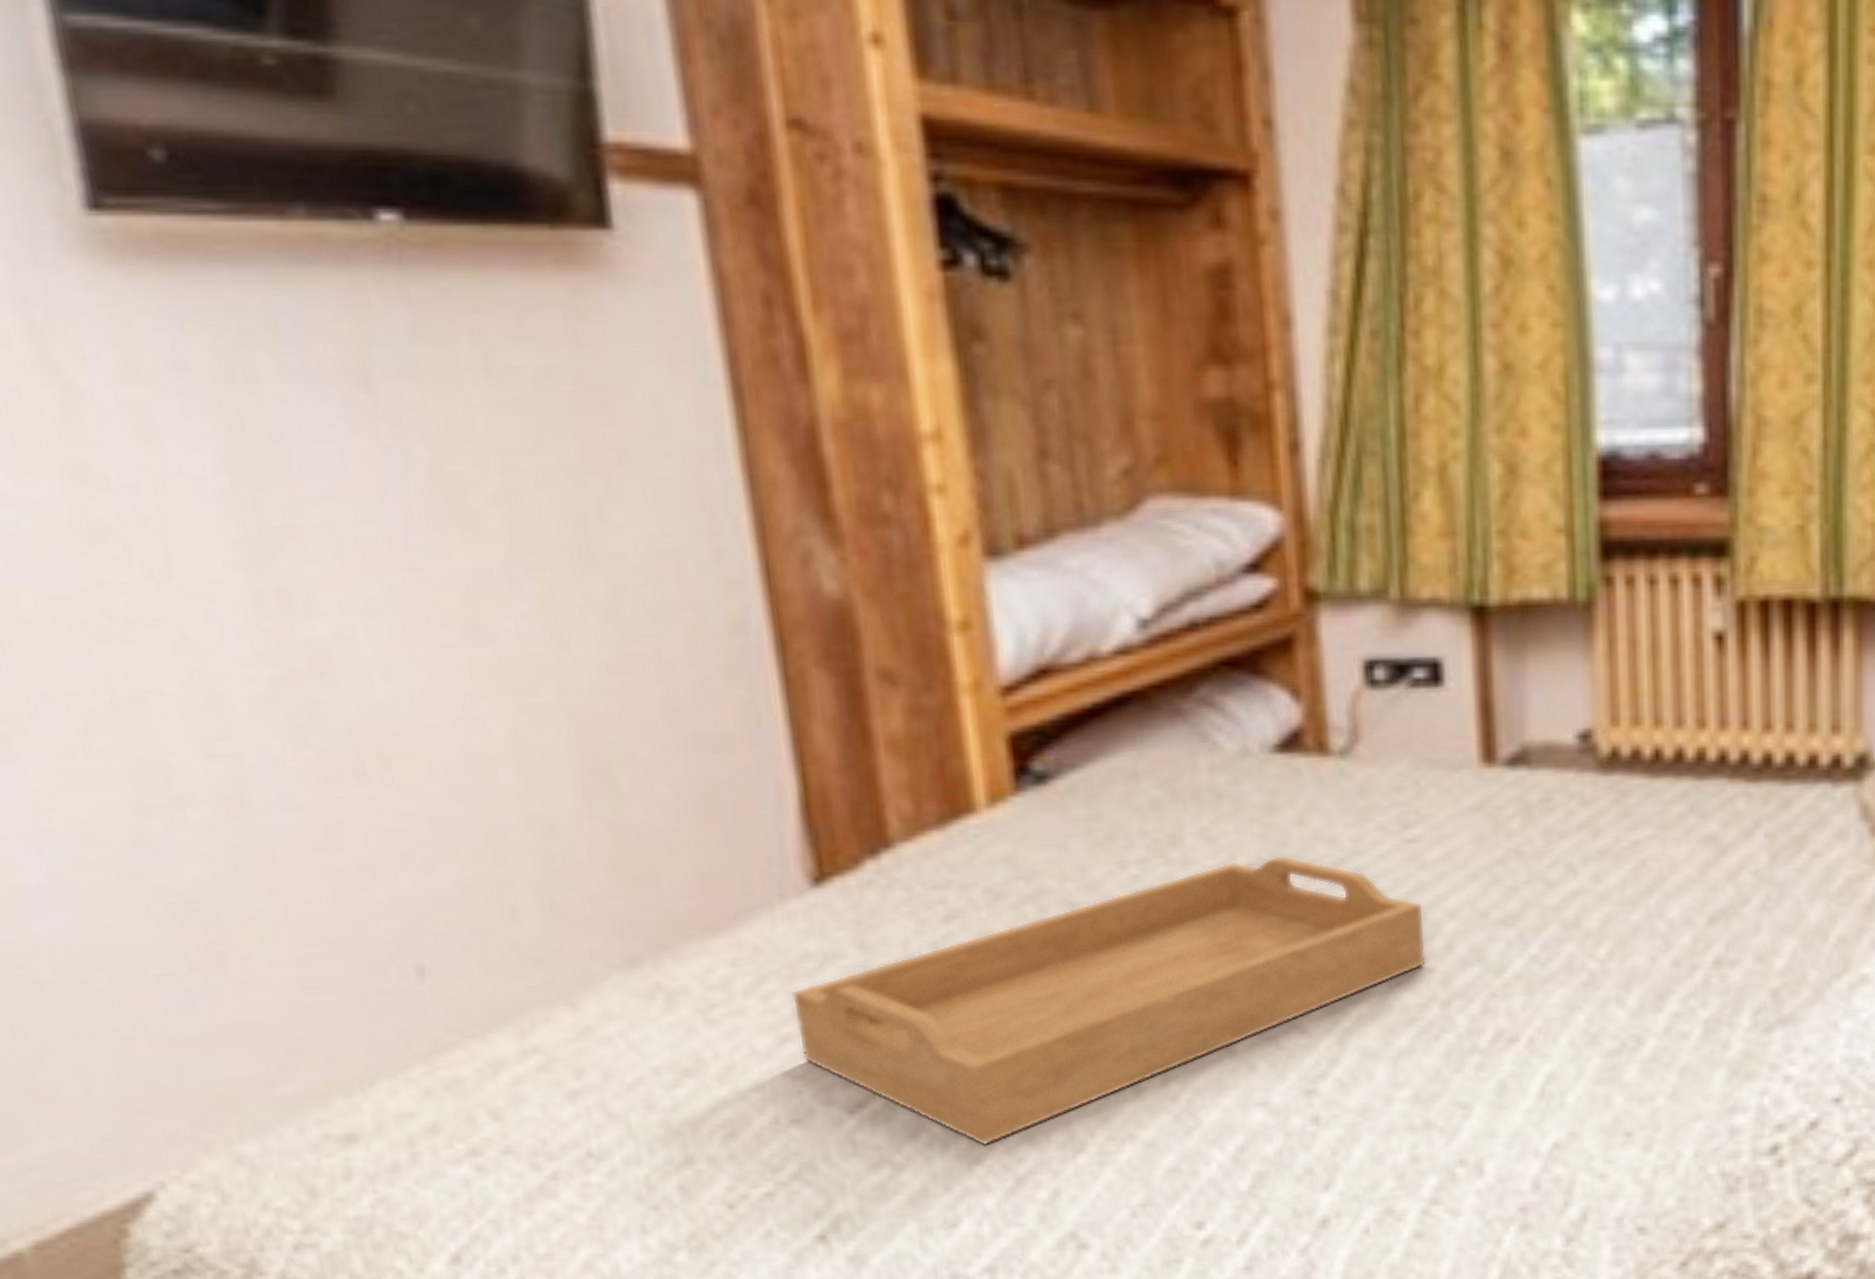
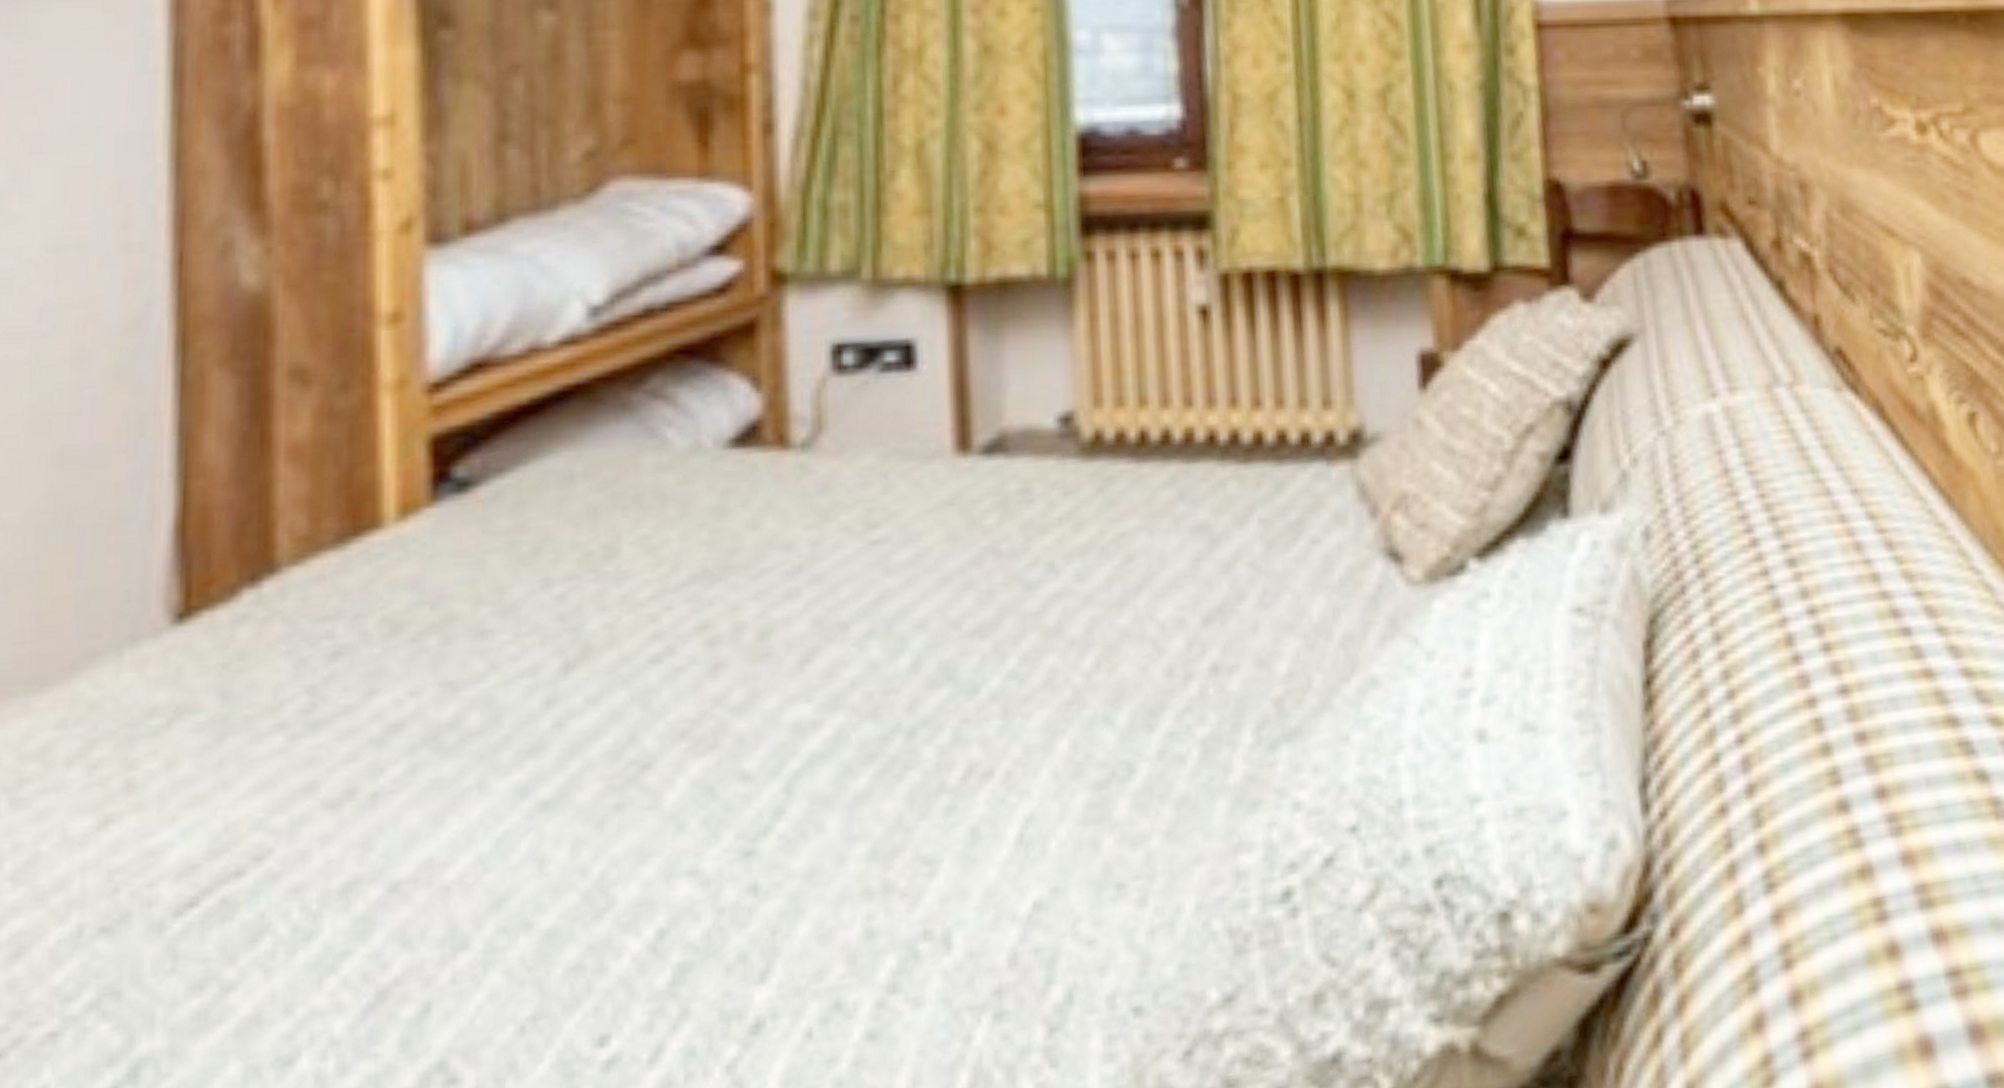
serving tray: present [791,855,1427,1146] -> none [125,564,891,950]

